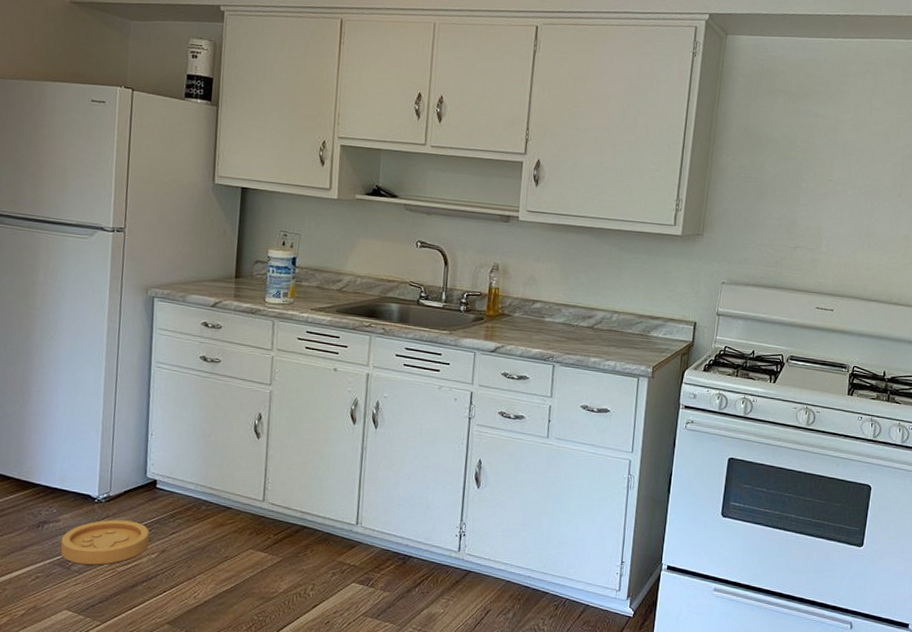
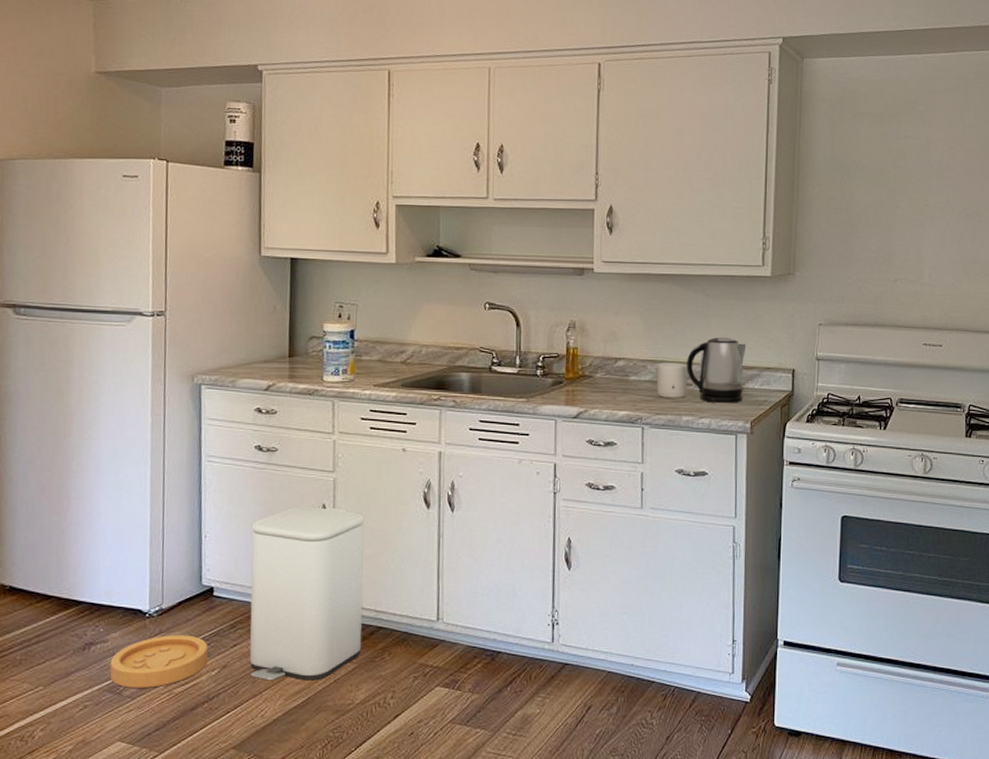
pedal bin: none [185,413,296,570] -> present [249,506,365,681]
mug: none [568,307,608,341] -> present [656,362,699,398]
kettle: none [597,287,654,349] -> present [686,336,747,403]

